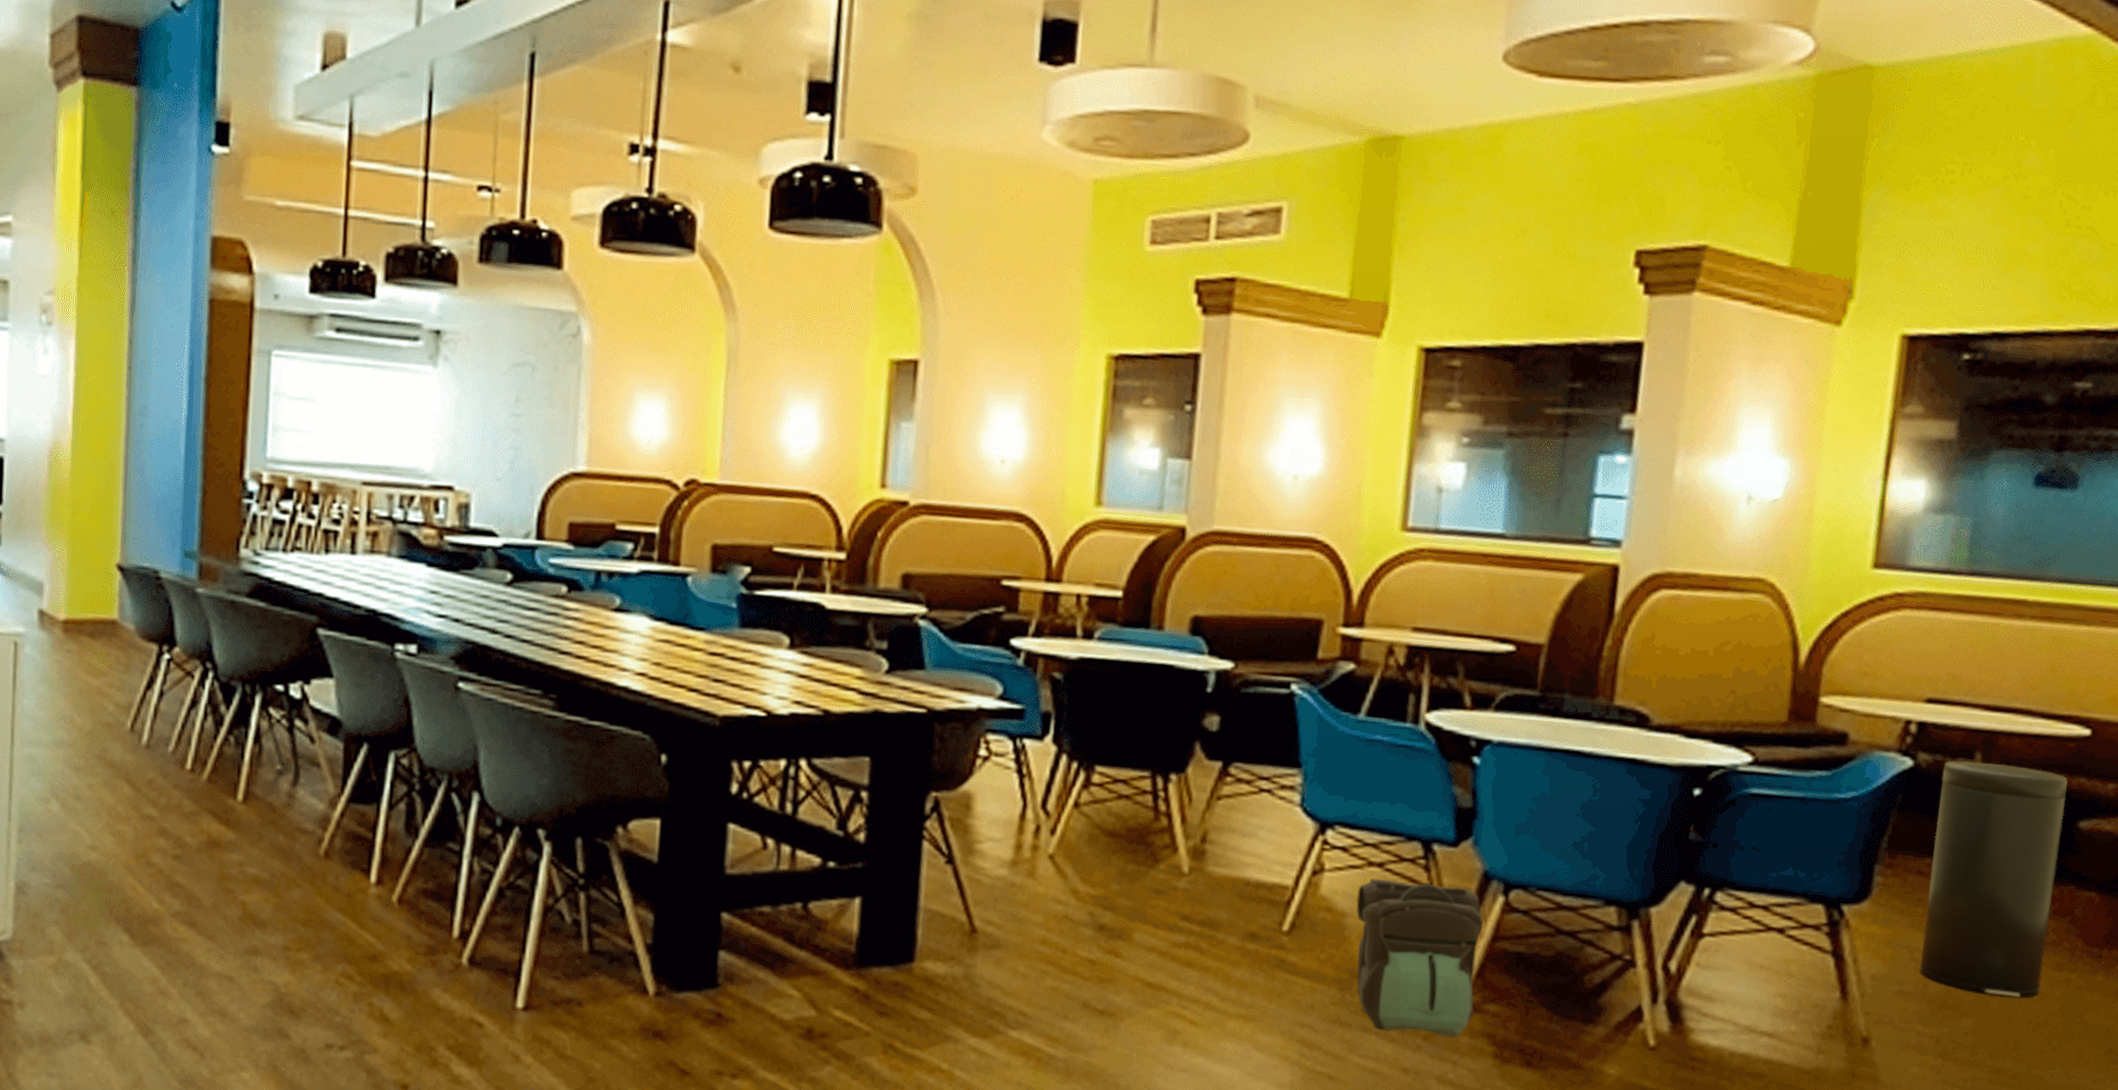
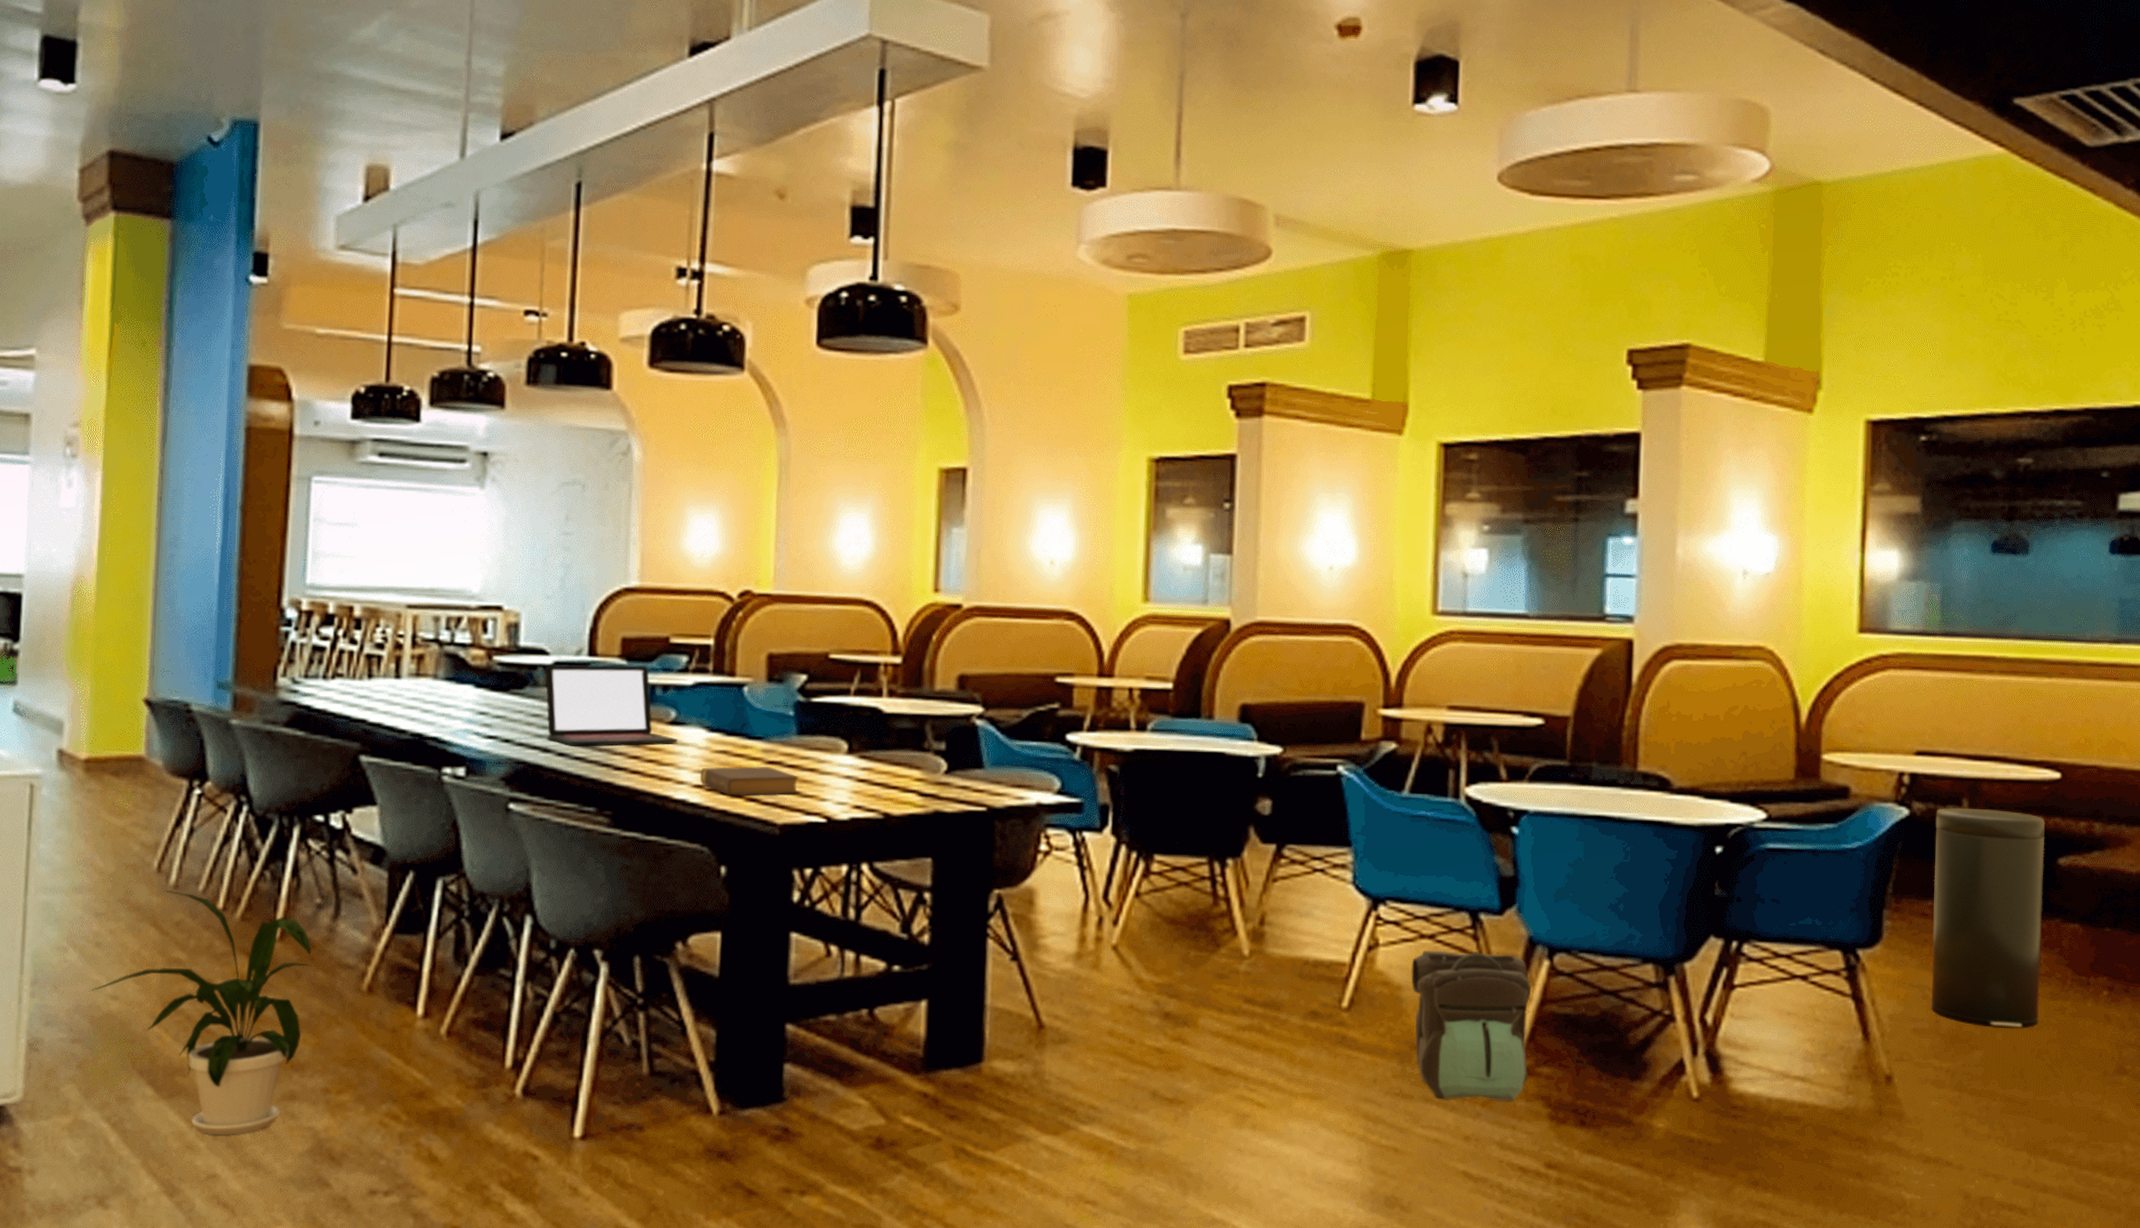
house plant: none [71,749,273,984] -> present [90,890,312,1136]
laptop: none [493,546,622,631] -> present [544,664,677,746]
book: none [642,655,740,687] -> present [699,766,799,796]

